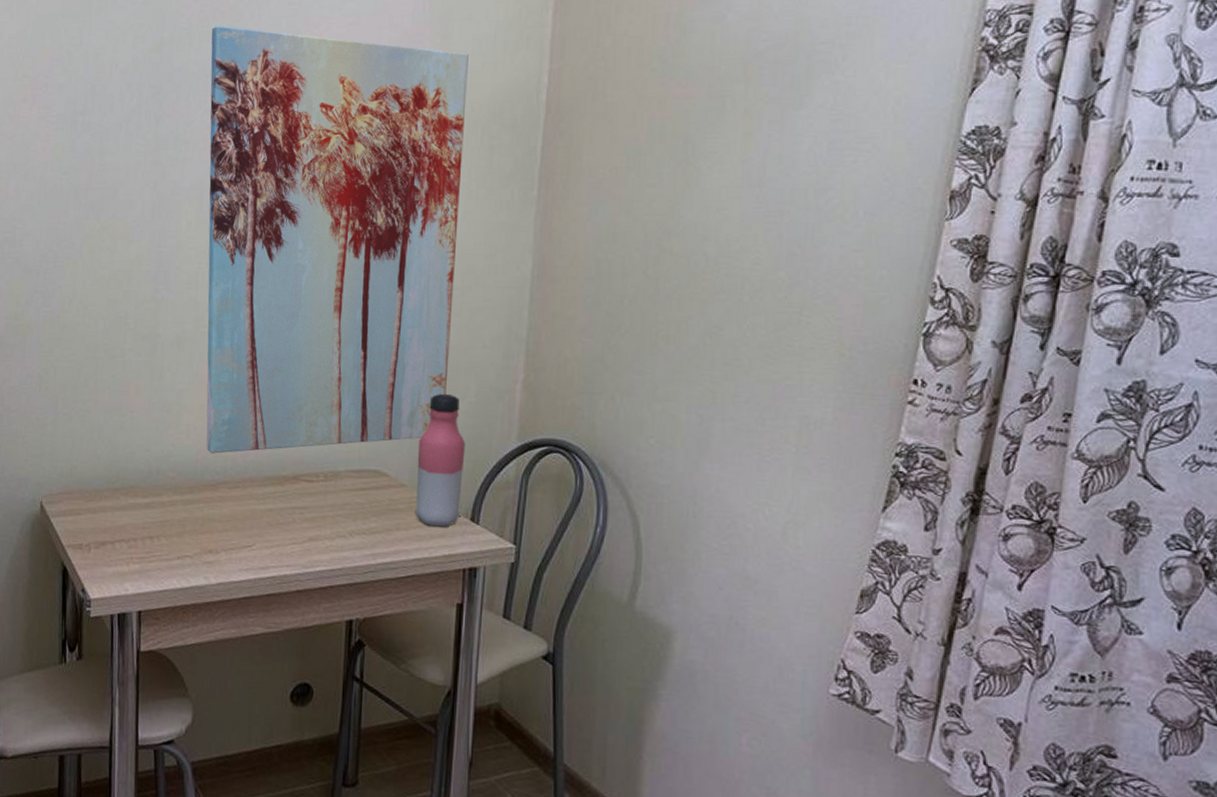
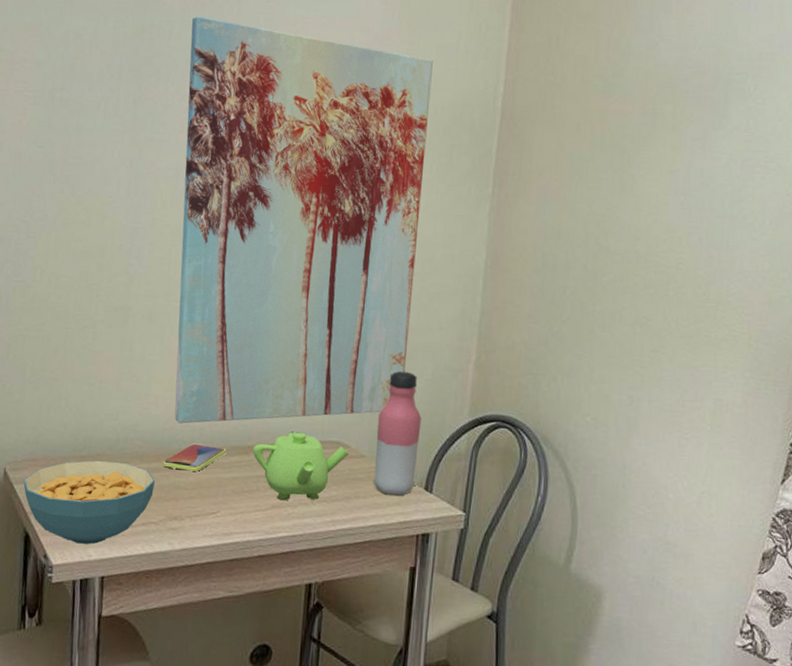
cereal bowl: none [59,492,189,579] -> present [23,460,155,545]
smartphone: none [196,474,260,503] -> present [162,443,227,471]
teapot: none [287,460,389,533] -> present [252,432,350,501]

